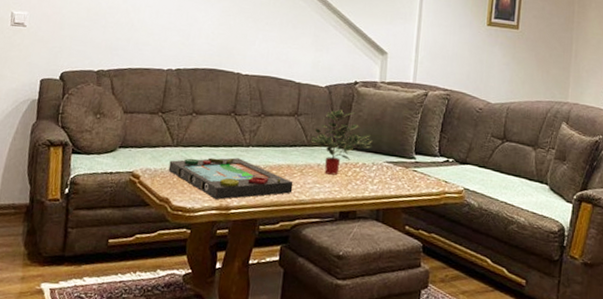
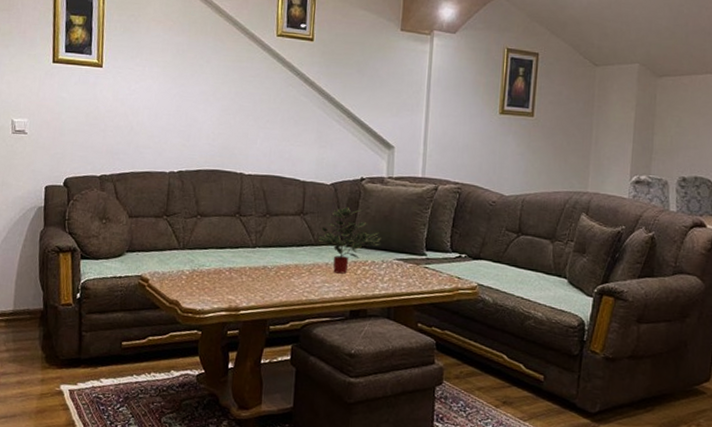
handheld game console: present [168,157,294,200] -> none [176,259,302,301]

